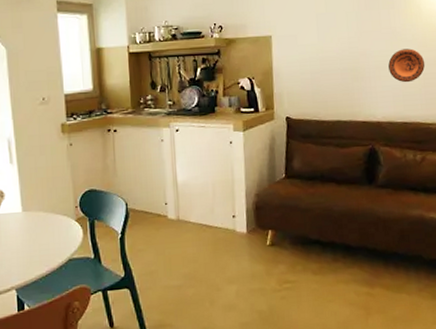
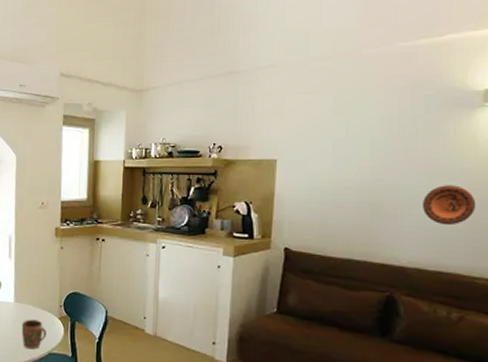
mug: none [34,226,63,260] -> present [21,319,46,350]

